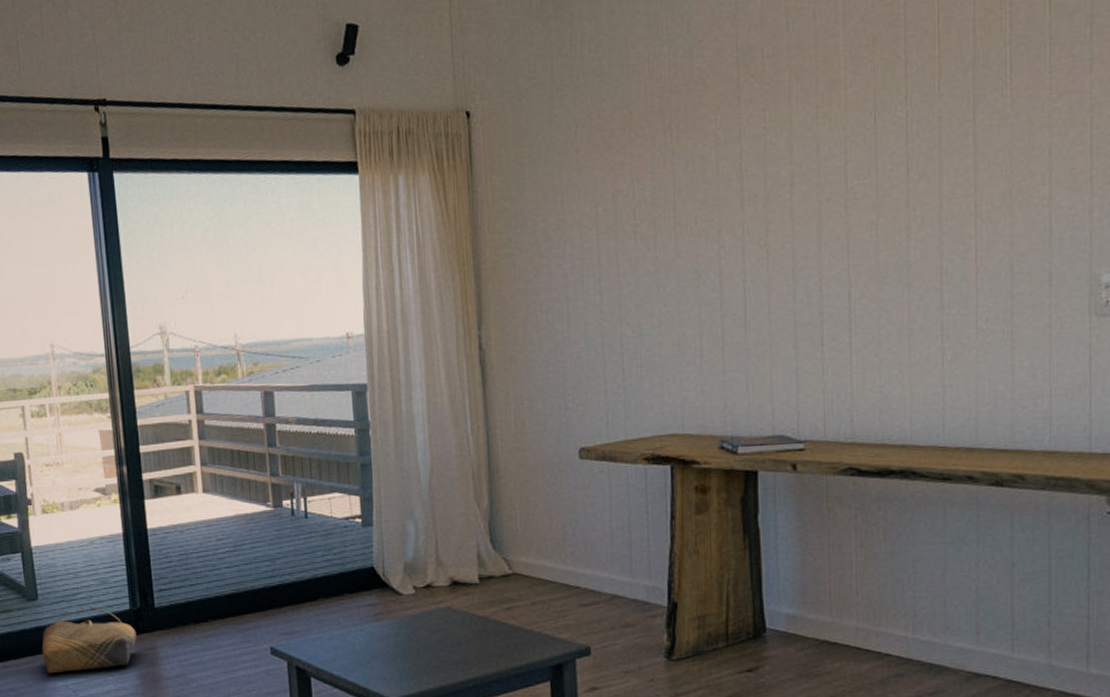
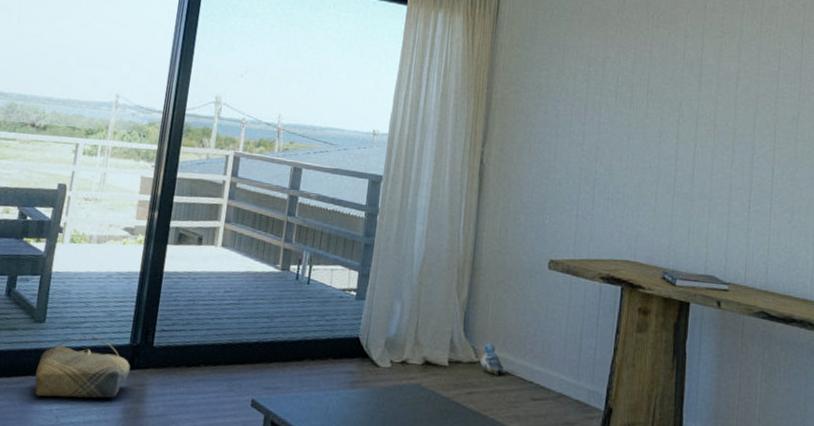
plush toy: none [514,551,545,585] -> present [479,342,505,375]

